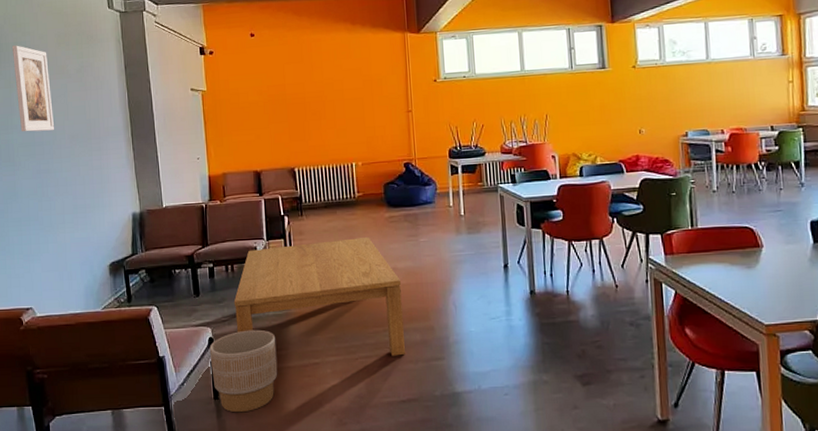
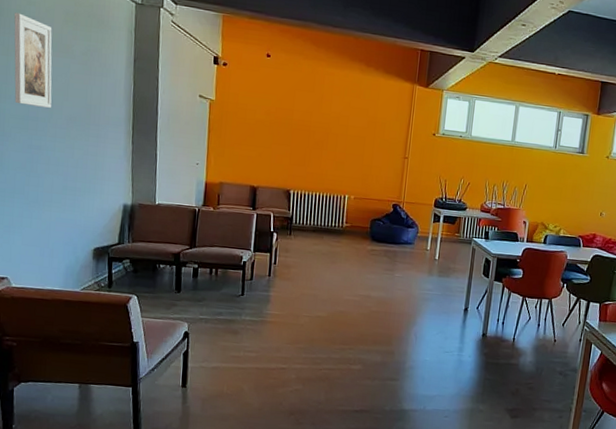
planter: present [209,329,278,413] -> none [183,329,249,402]
coffee table: present [233,237,405,356] -> none [212,258,372,372]

